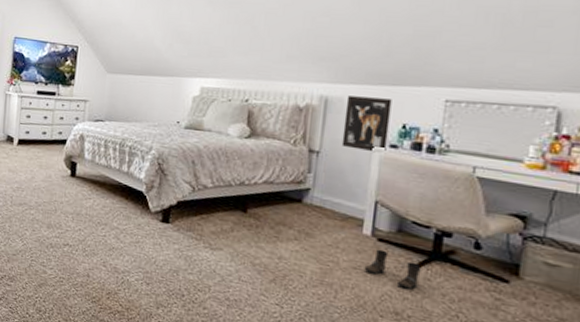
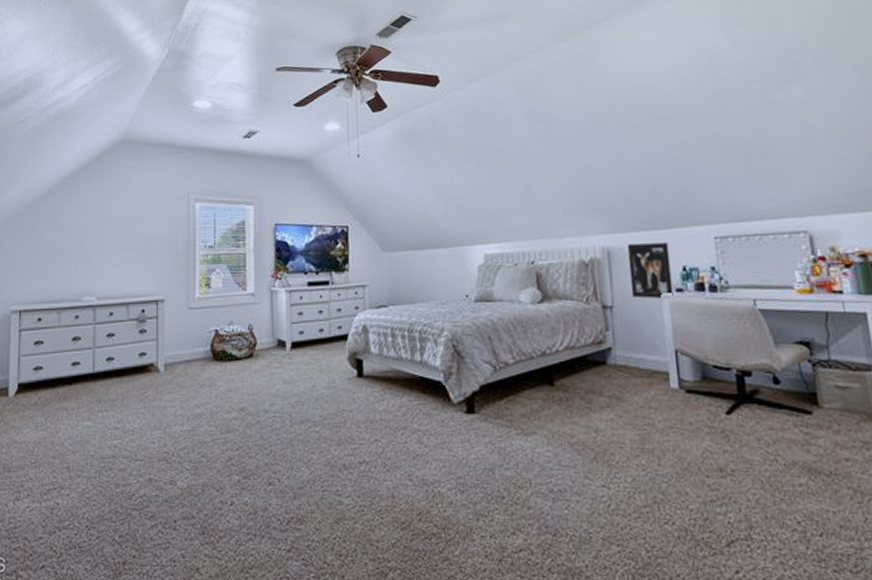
boots: present [364,249,422,290] -> none [679,401,733,440]

